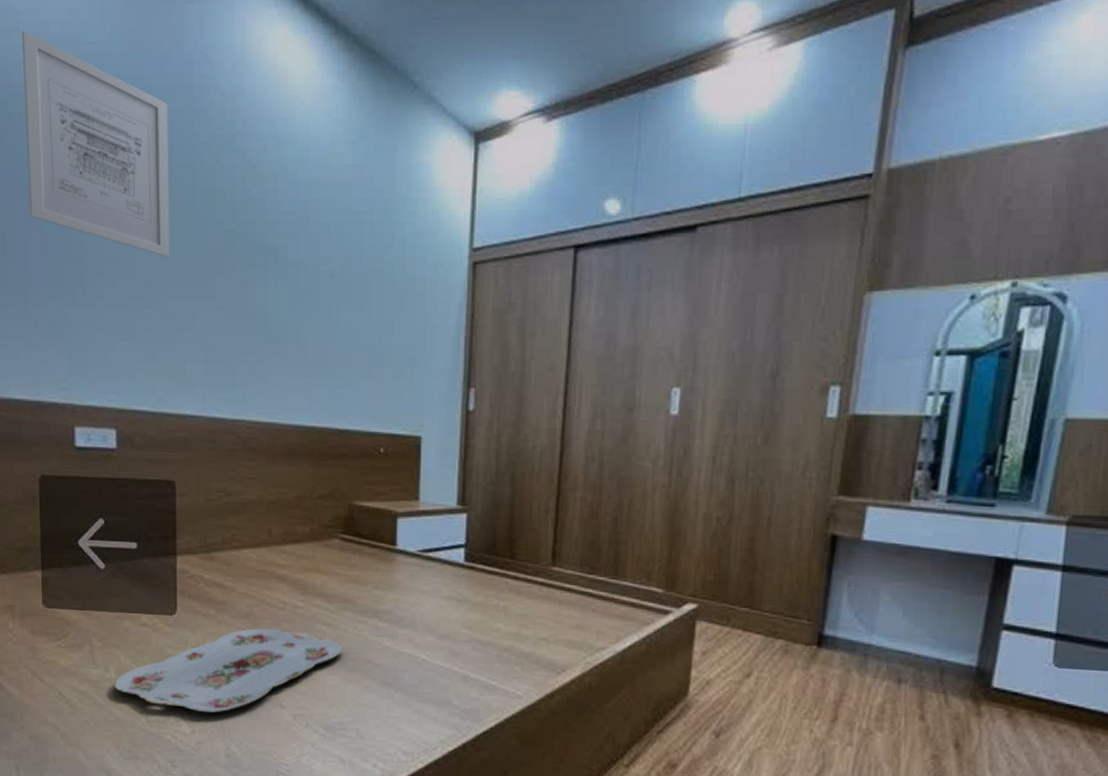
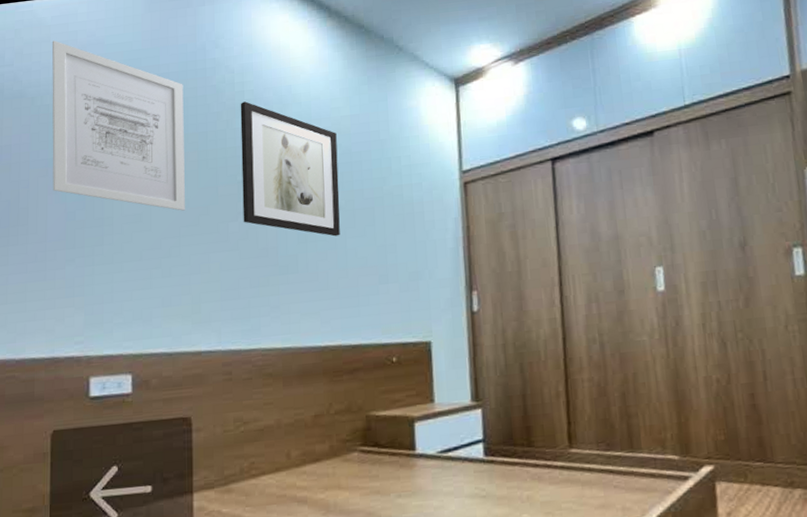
wall art: none [230,133,336,308] -> present [240,101,340,237]

